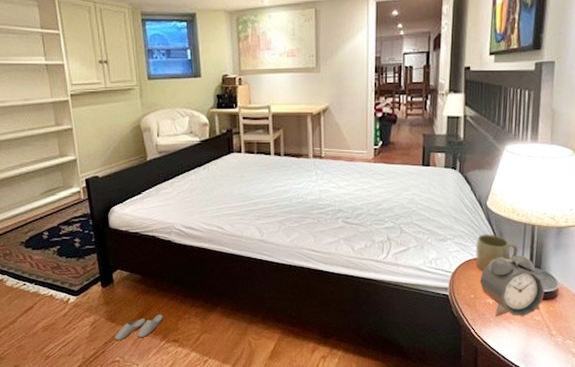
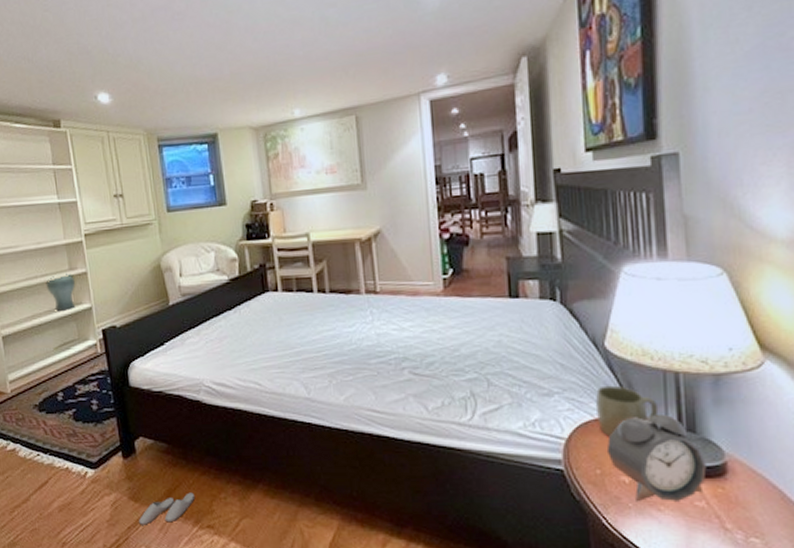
vase: none [34,129,62,161] -> present [47,274,76,311]

